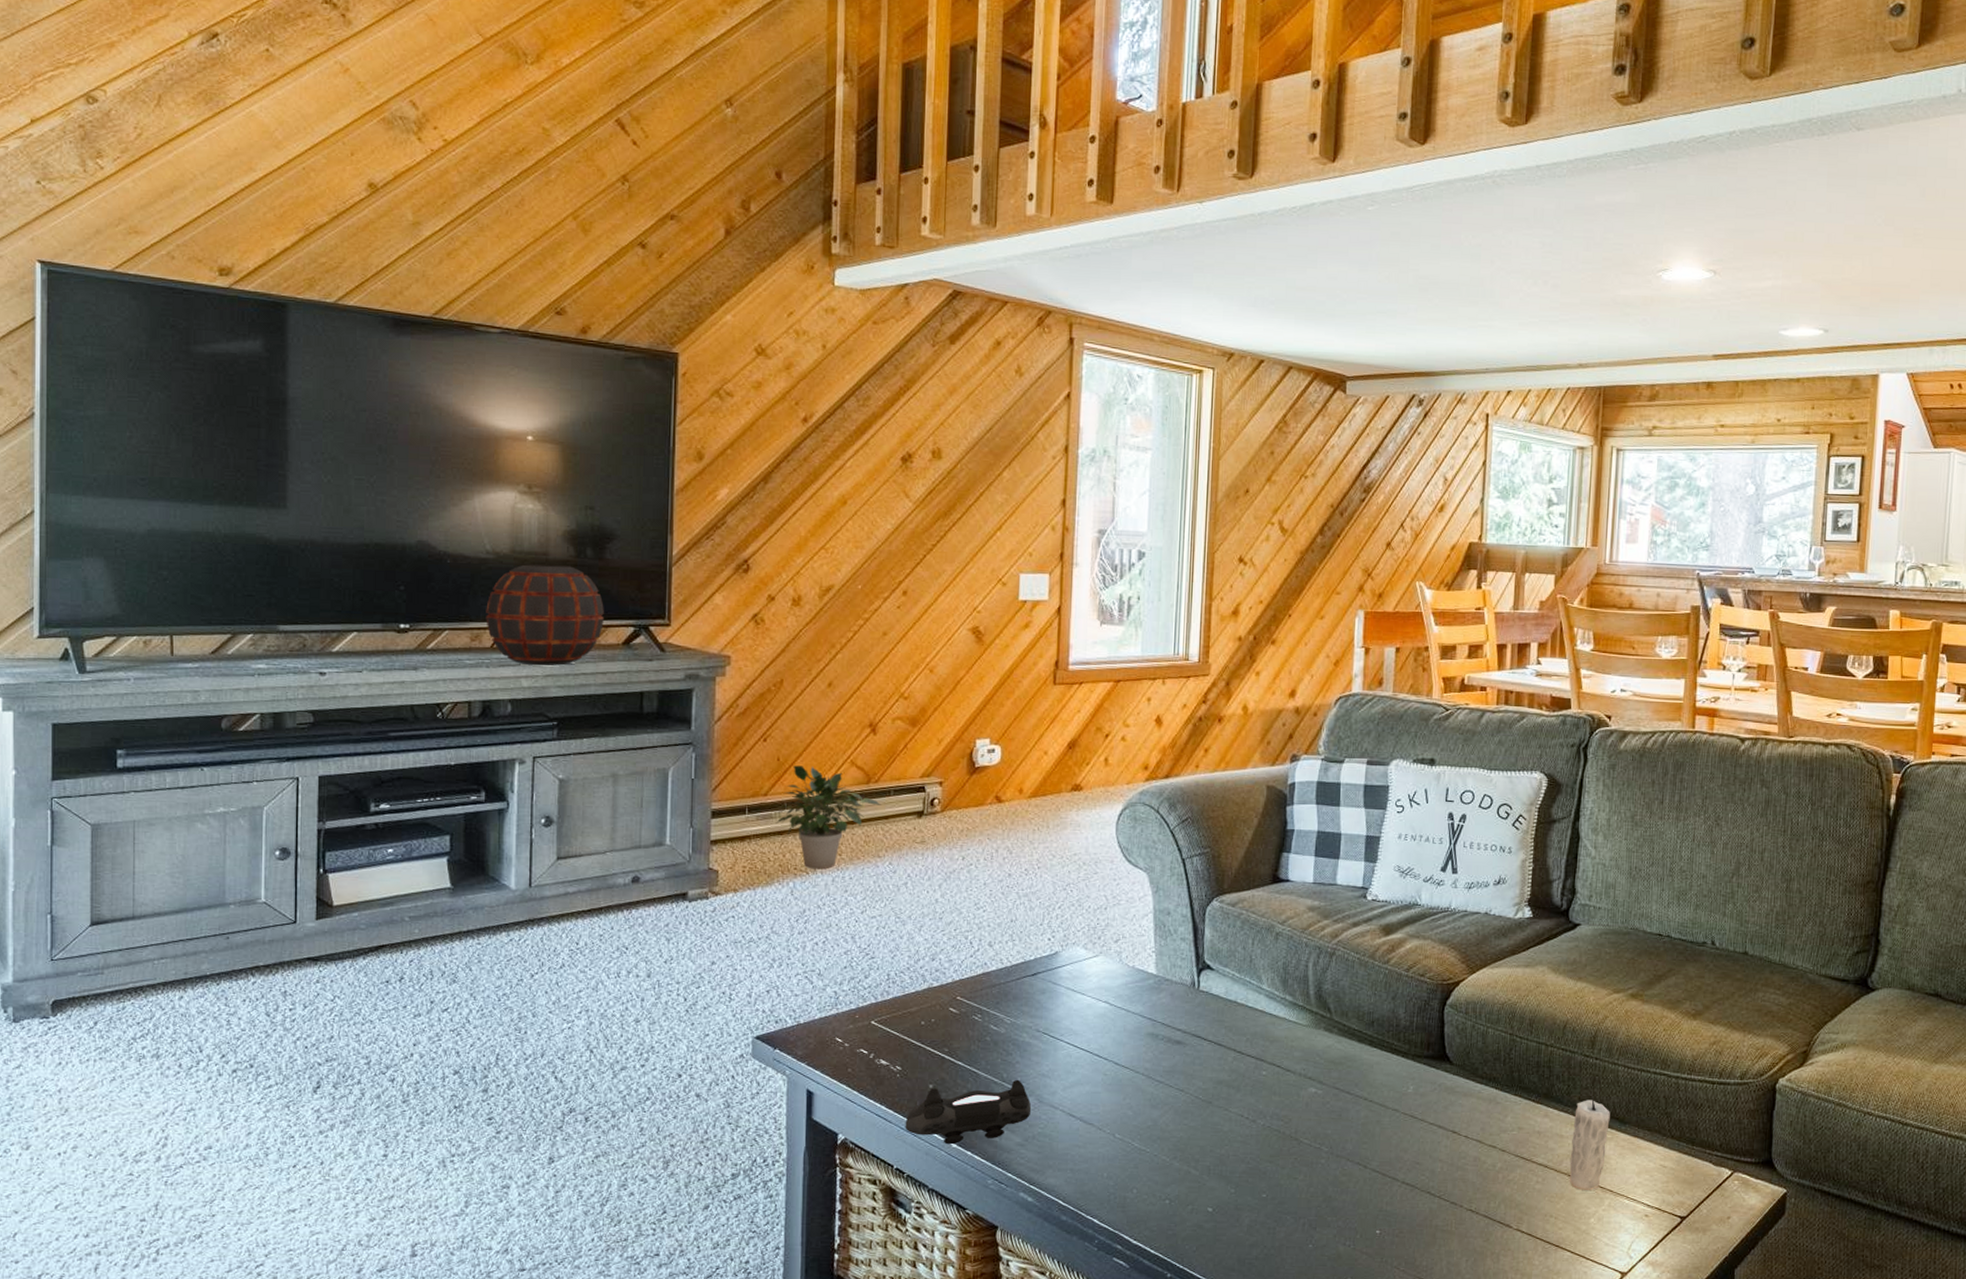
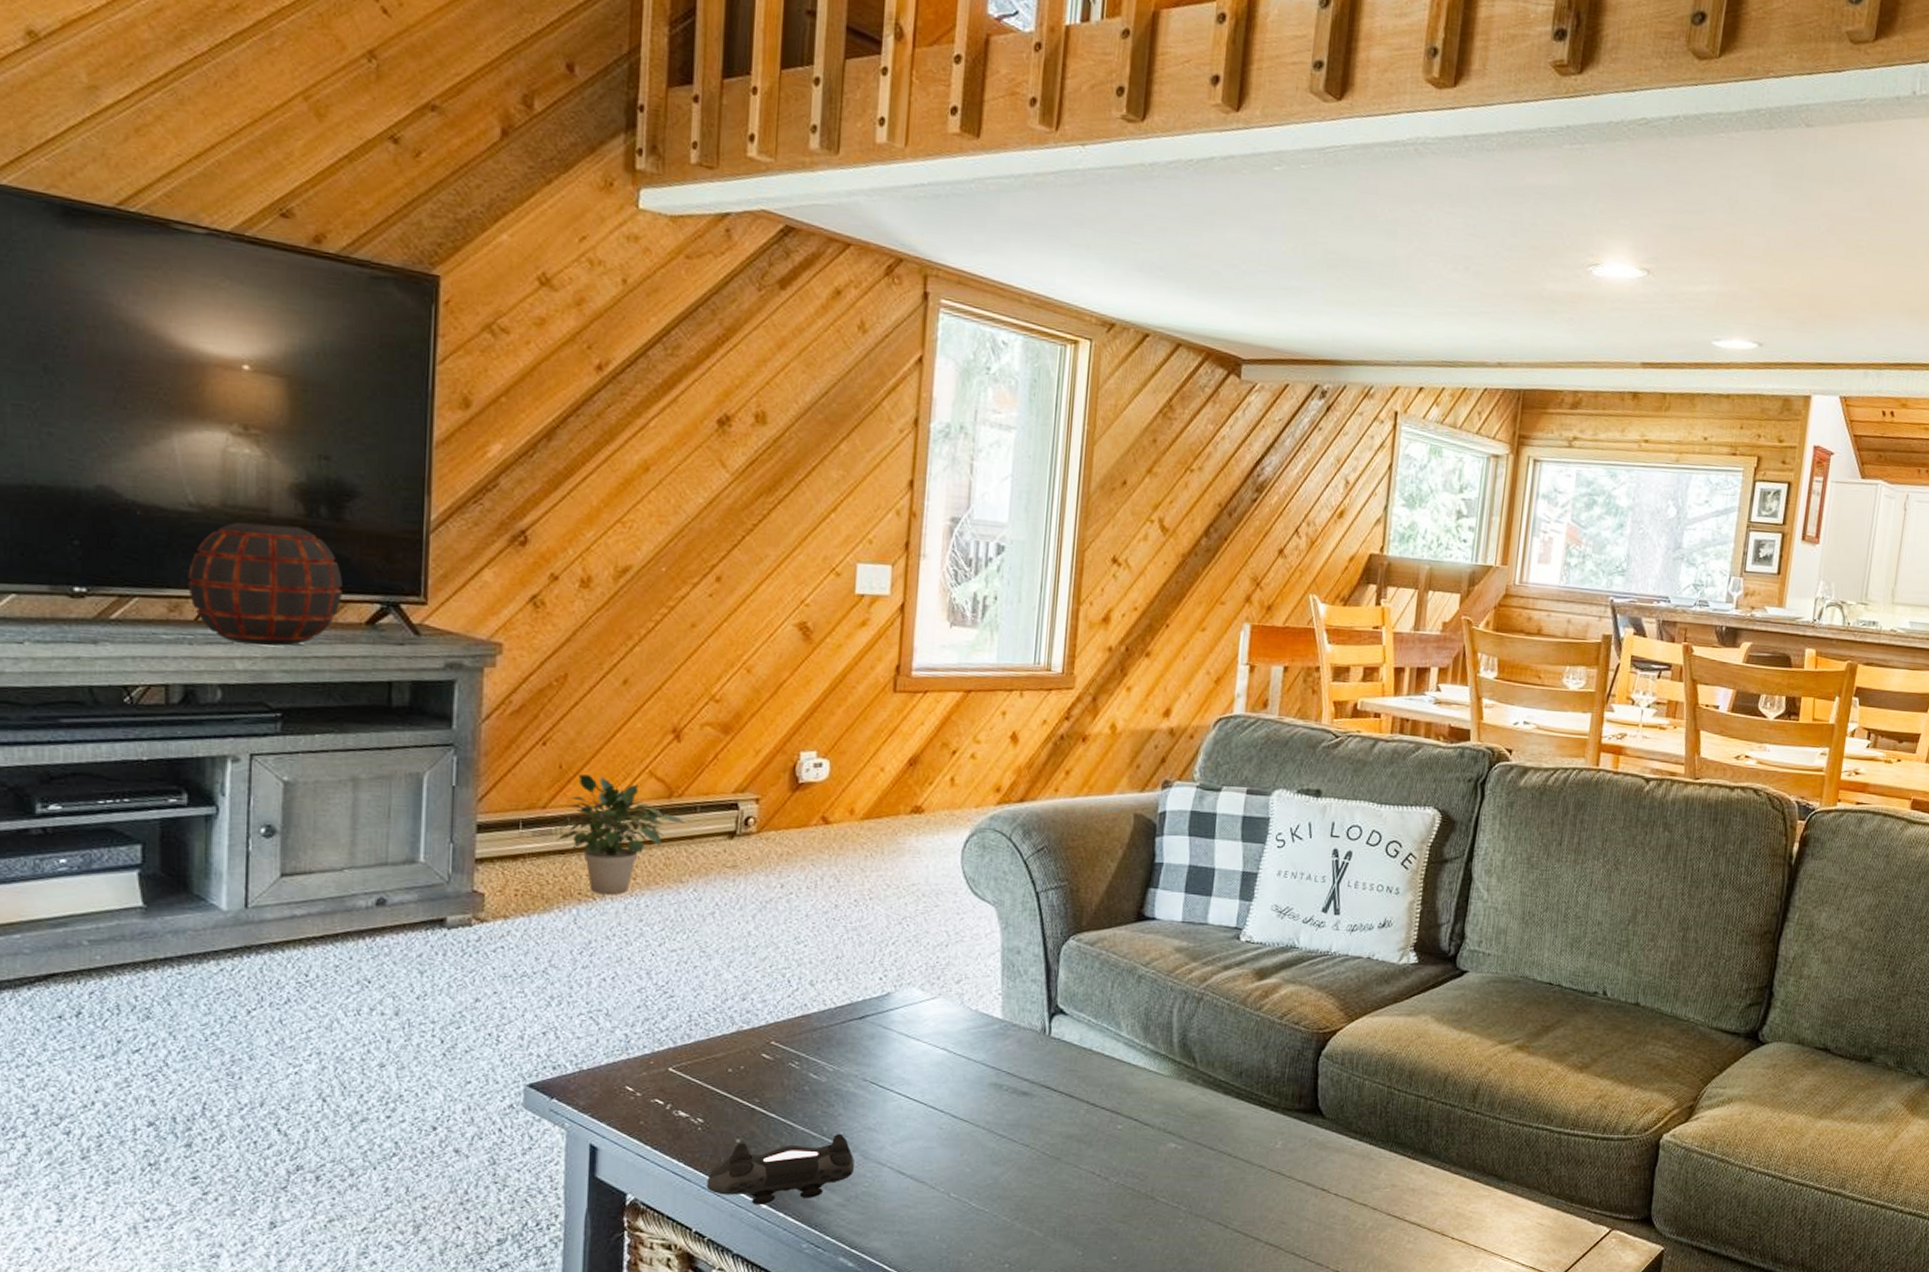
candle: present [1569,1091,1610,1190] -> none [1443,1147,1489,1250]

